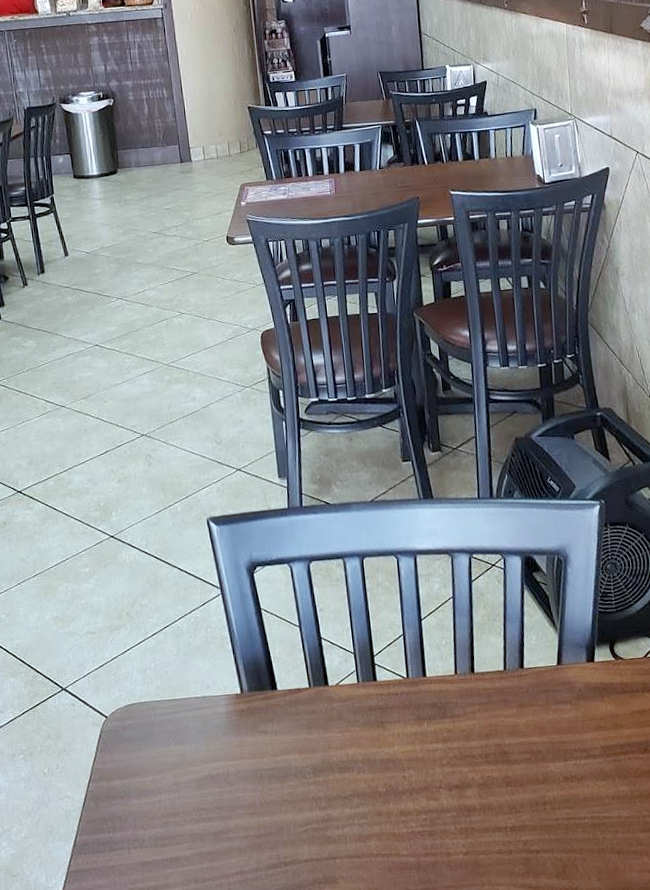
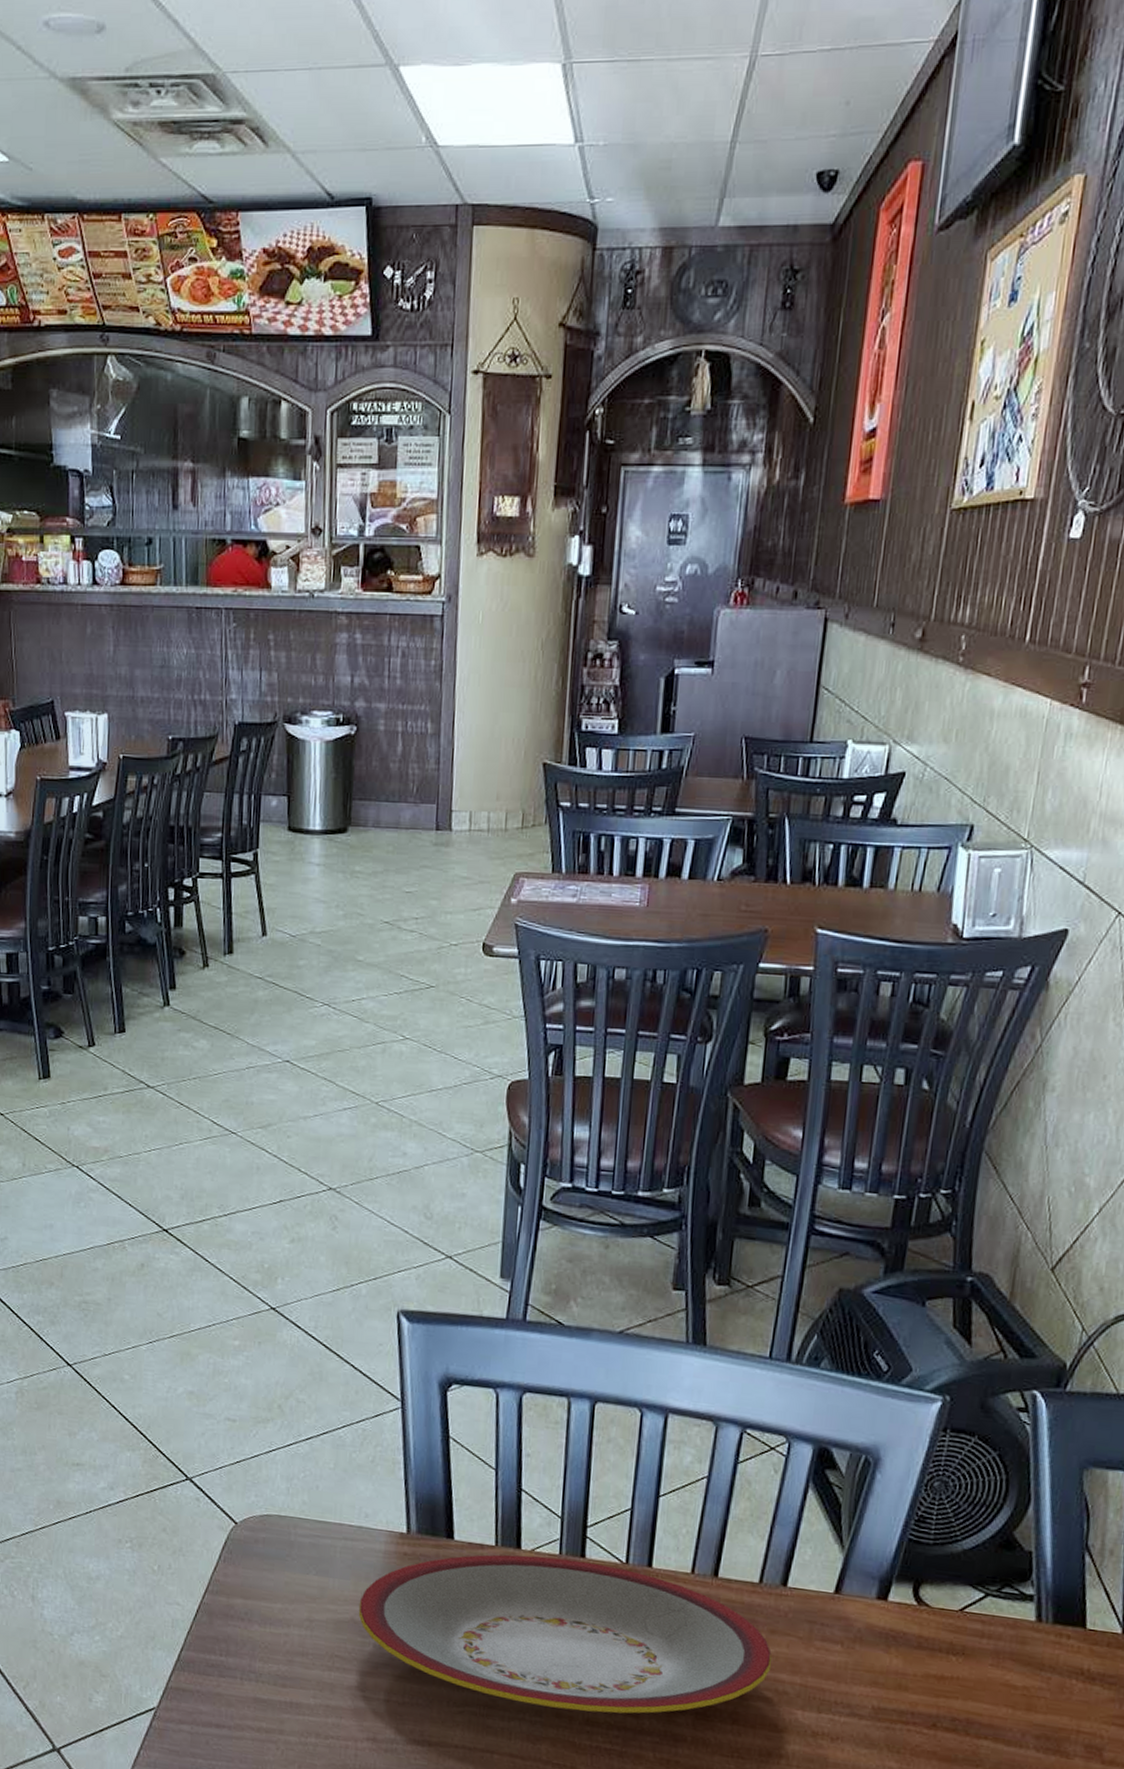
plate: none [212,682,526,811] -> present [358,1554,773,1714]

